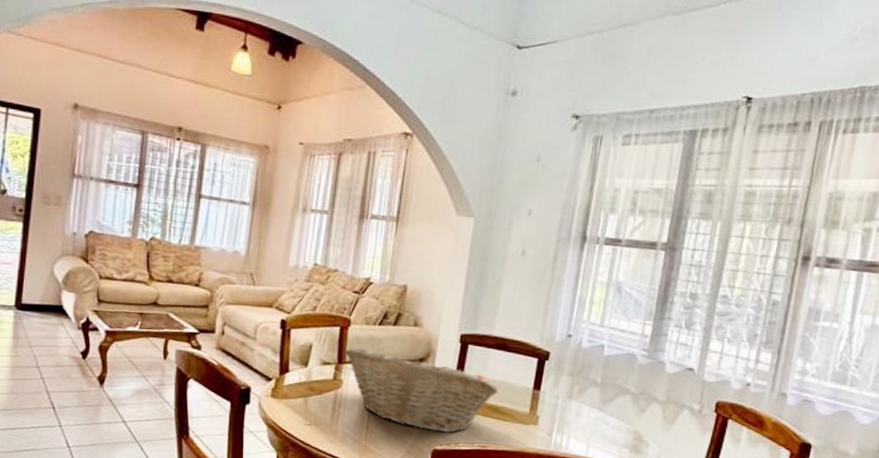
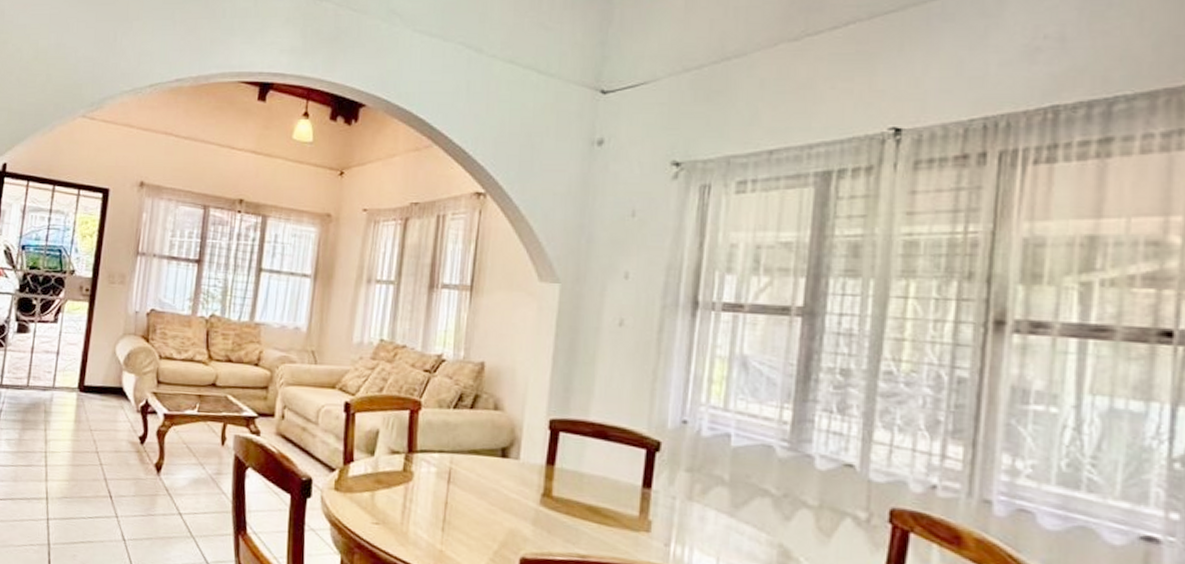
fruit basket: present [344,347,499,433] -> none [415,434,599,539]

